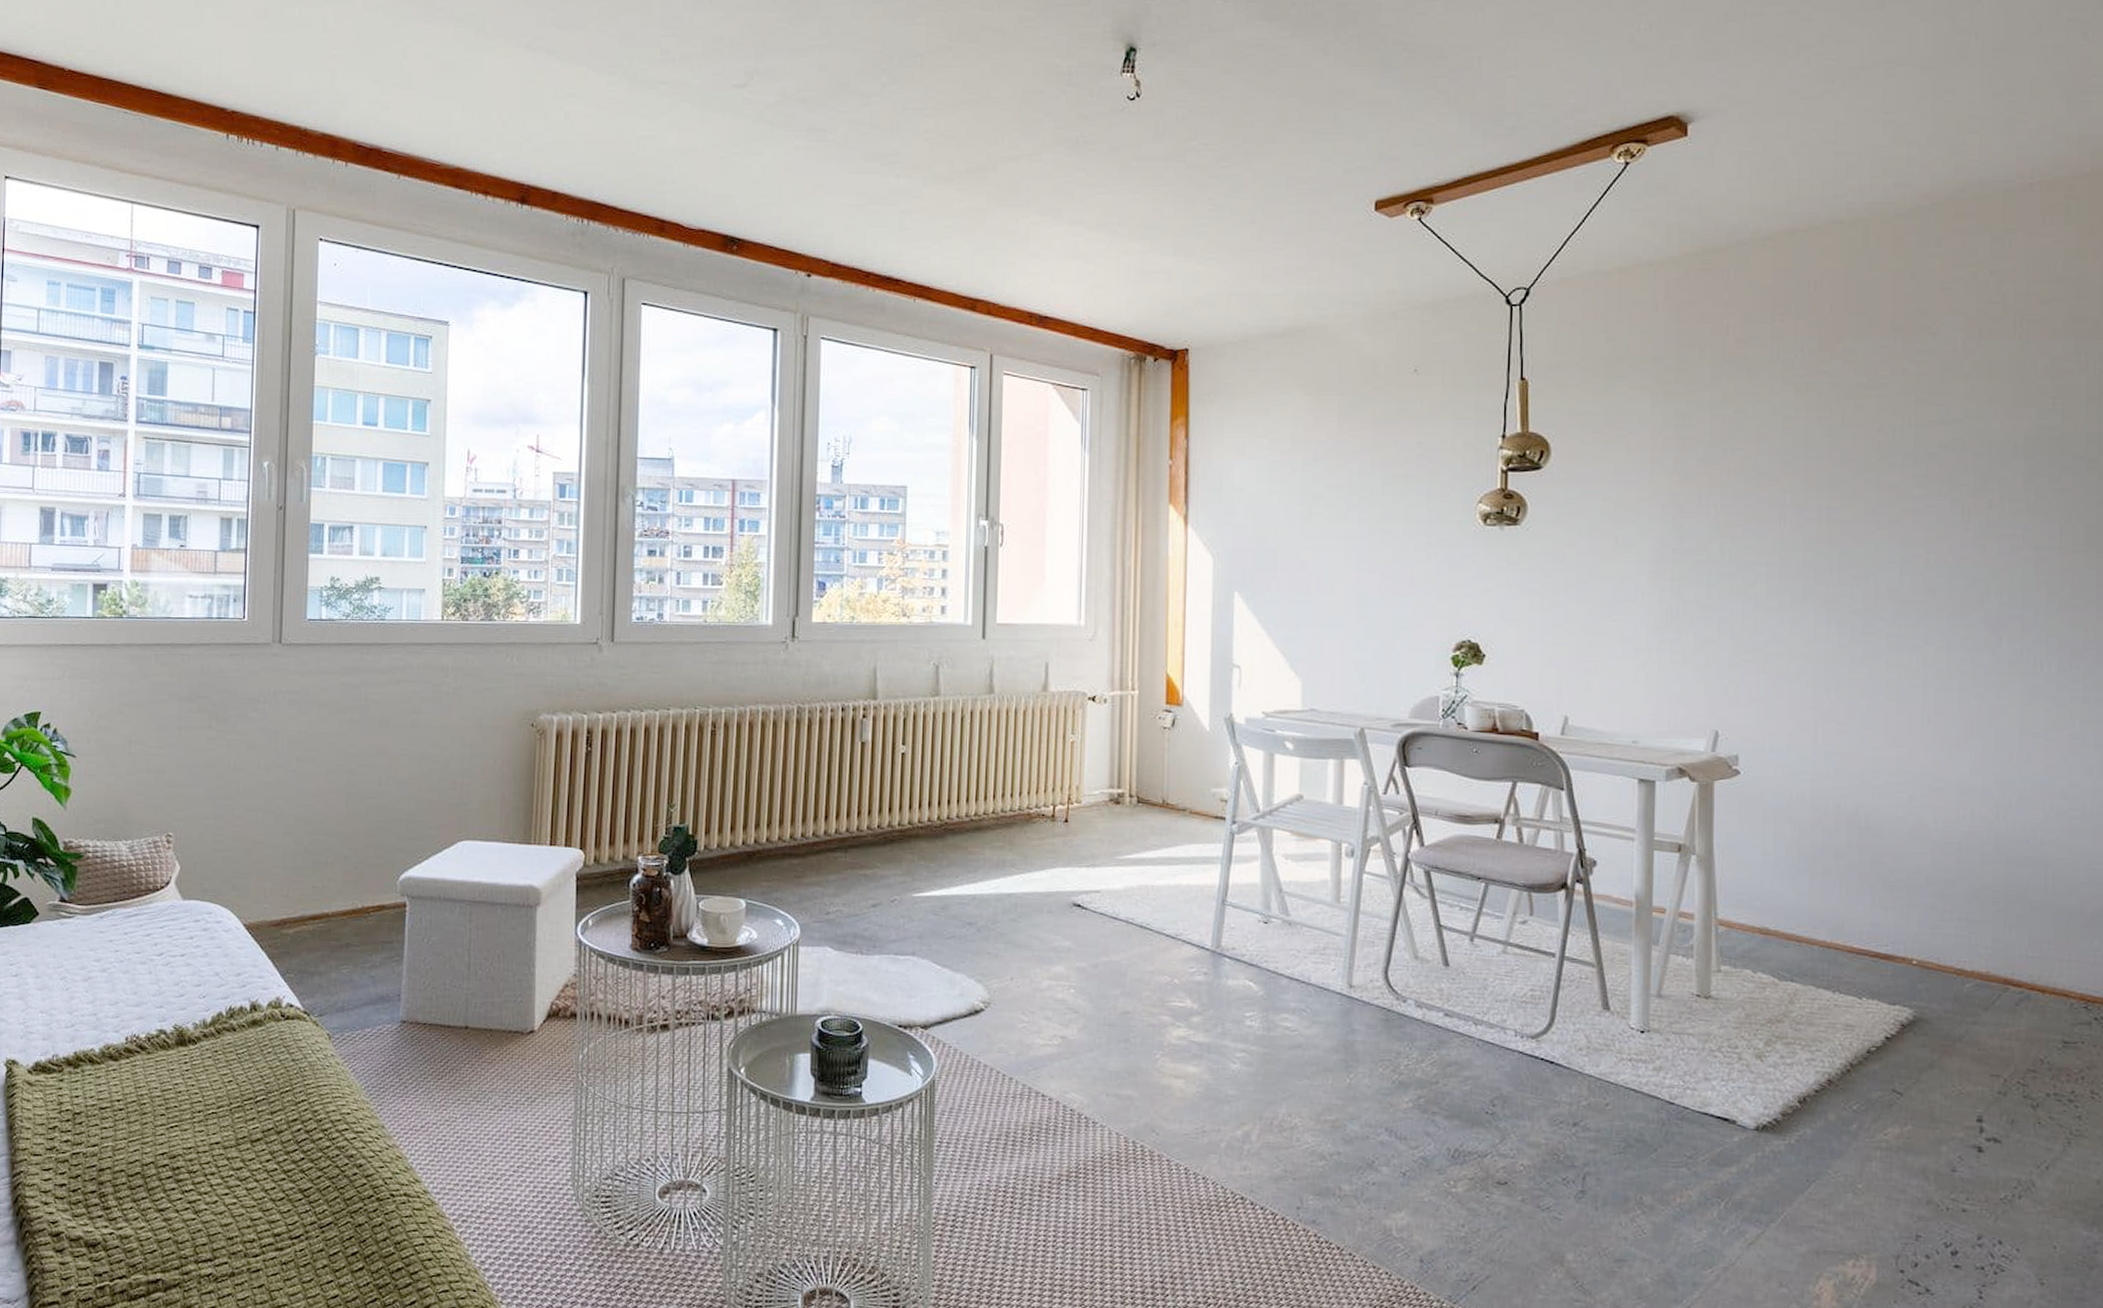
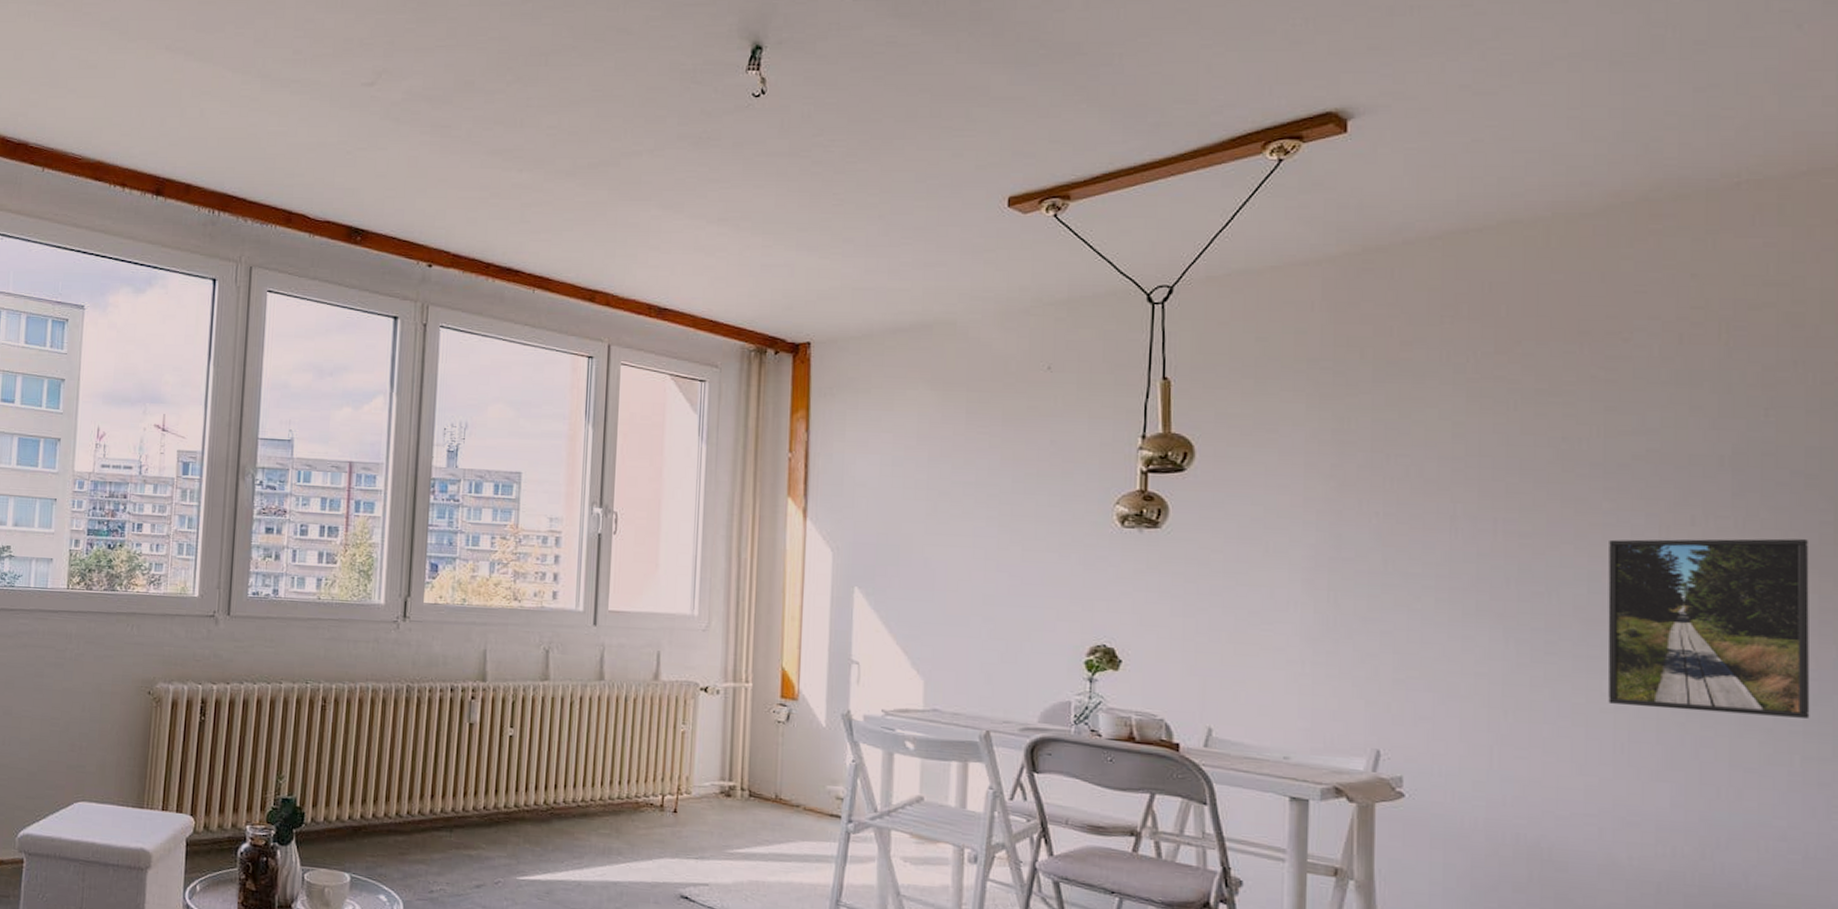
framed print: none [1917,519,2089,685] -> present [1607,538,1810,718]

